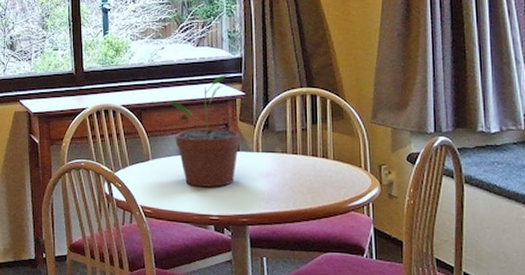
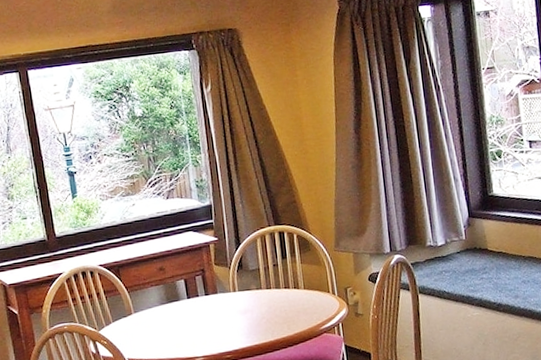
potted plant: present [166,75,241,187] -> none [142,223,218,333]

